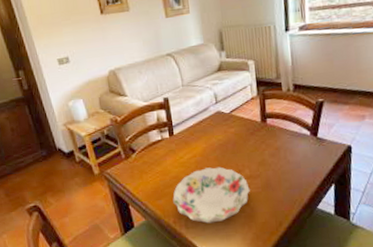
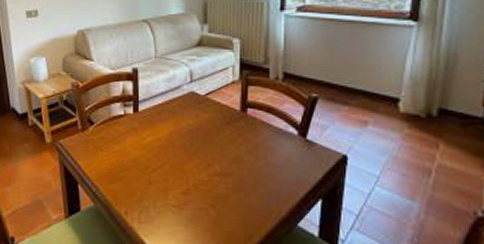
decorative bowl: present [173,166,250,224] -> none [128,155,218,222]

